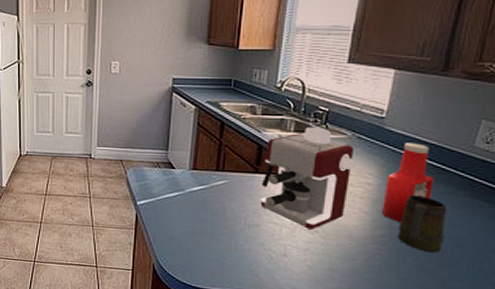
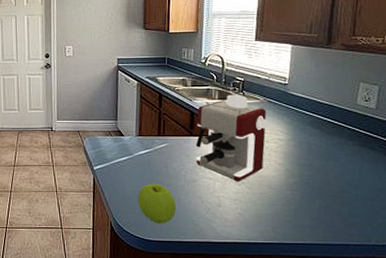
apple: none [187,224,232,271] -> present [138,183,176,224]
ketchup bottle: present [382,143,435,223] -> none [292,104,330,171]
mug: present [398,194,447,253] -> none [307,146,342,195]

